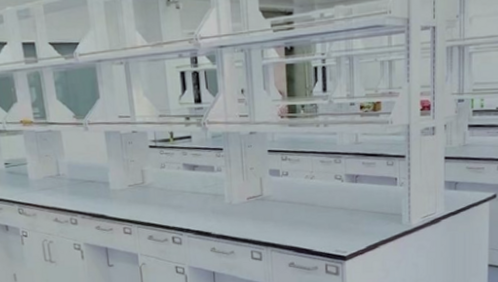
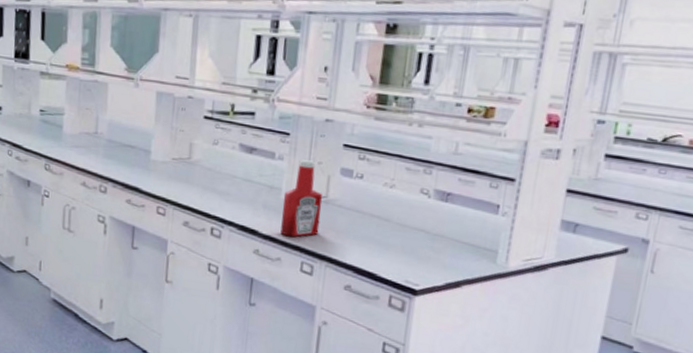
ketchup bottle: none [227,168,261,233] -> present [280,159,323,238]

